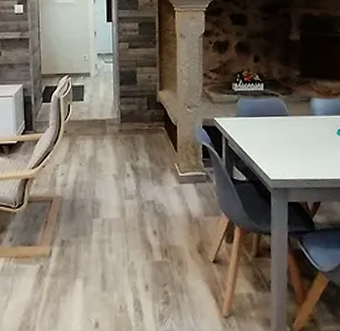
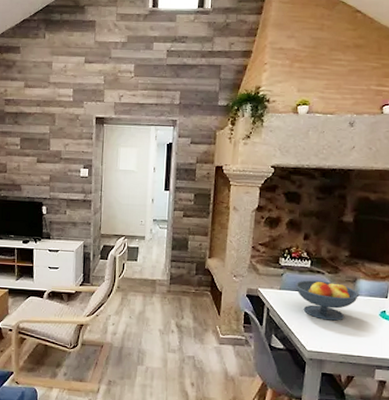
fruit bowl: none [251,103,315,145] -> present [295,280,359,321]

